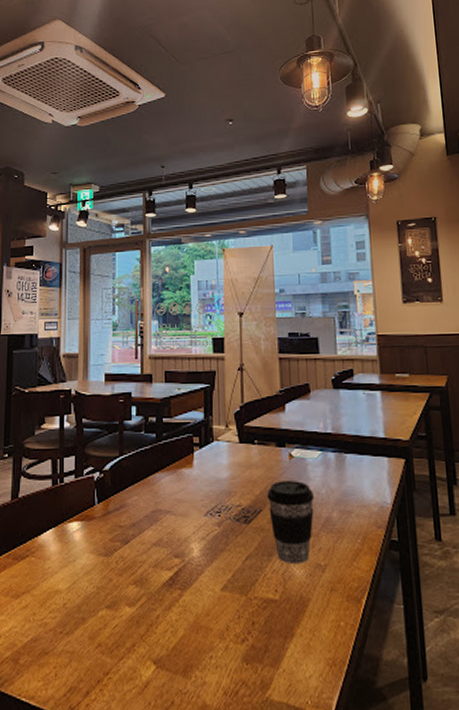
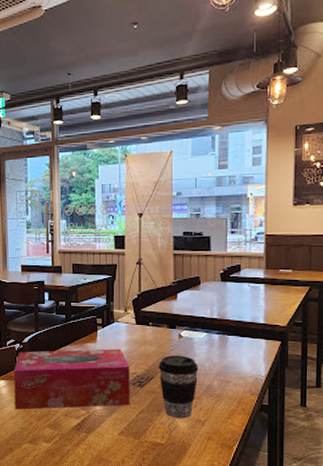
tissue box: none [91,474,235,562] -> present [13,349,130,410]

